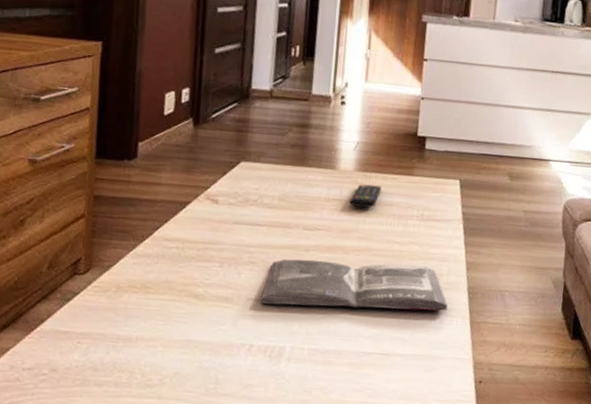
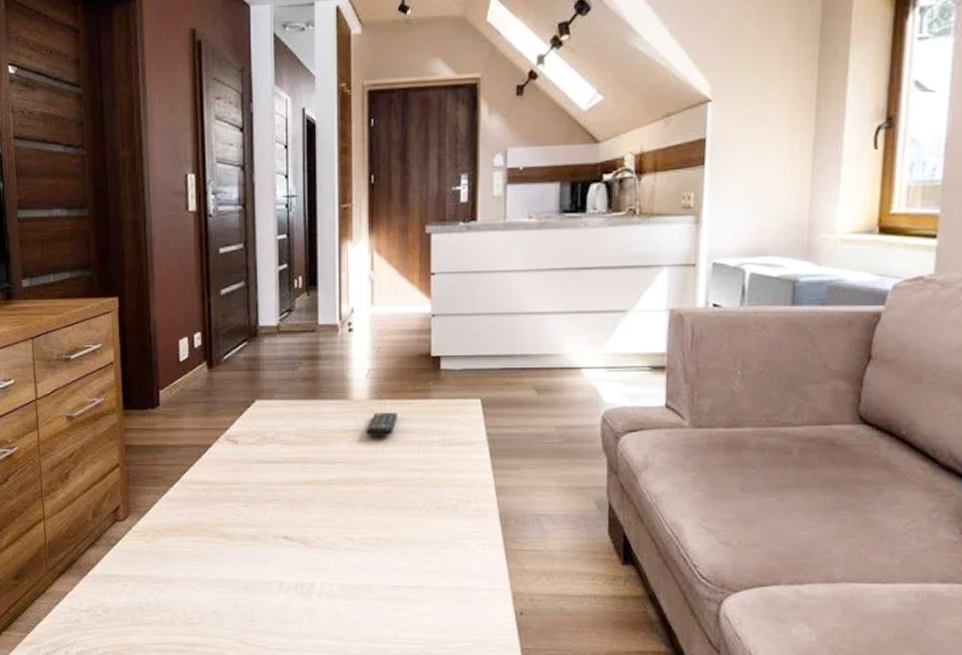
magazine: present [259,259,448,311] -> none [286,493,479,541]

